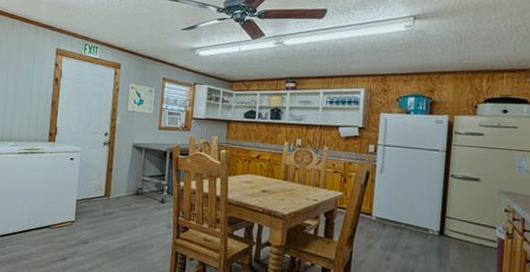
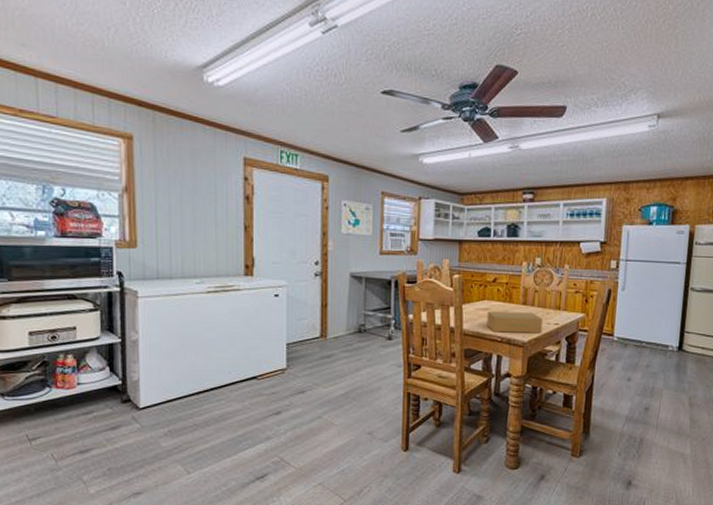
box: none [249,184,302,208] -> present [487,311,543,334]

